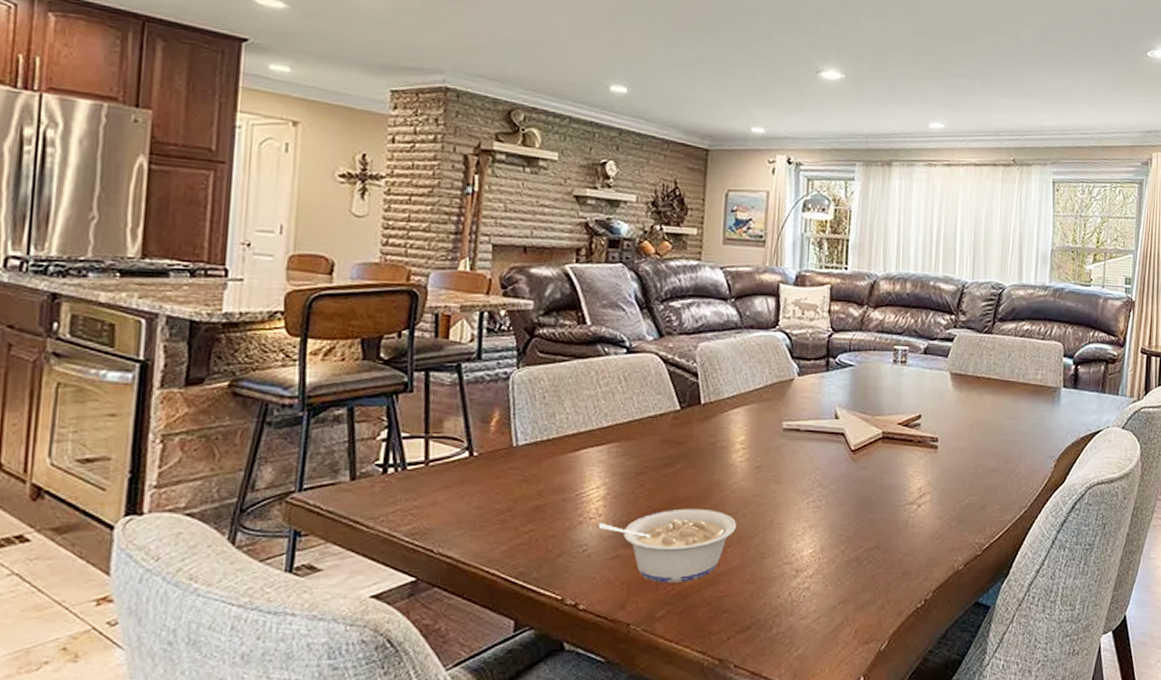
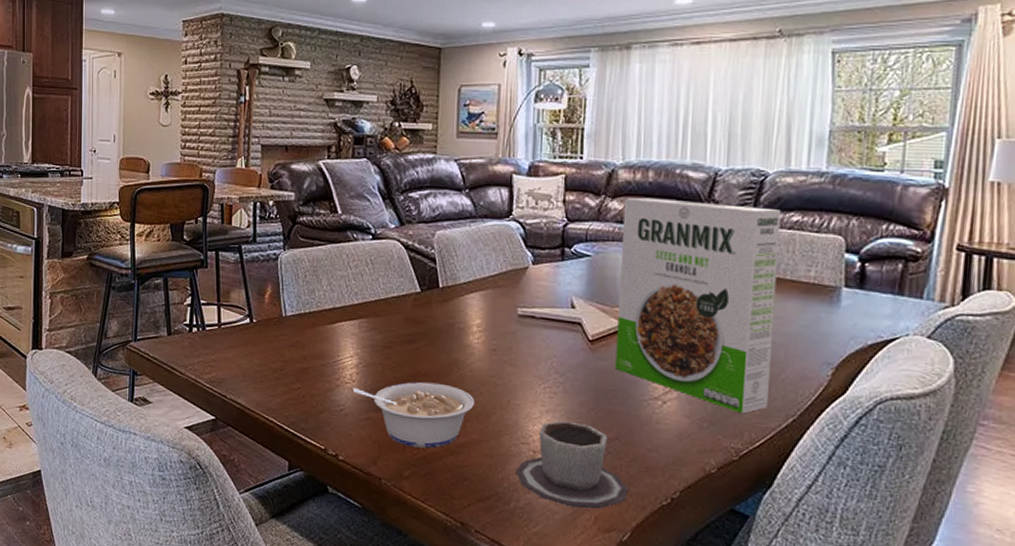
cup: none [778,535,887,624] -> present [516,420,629,509]
cereal box: none [875,308,1016,510] -> present [615,197,782,414]

